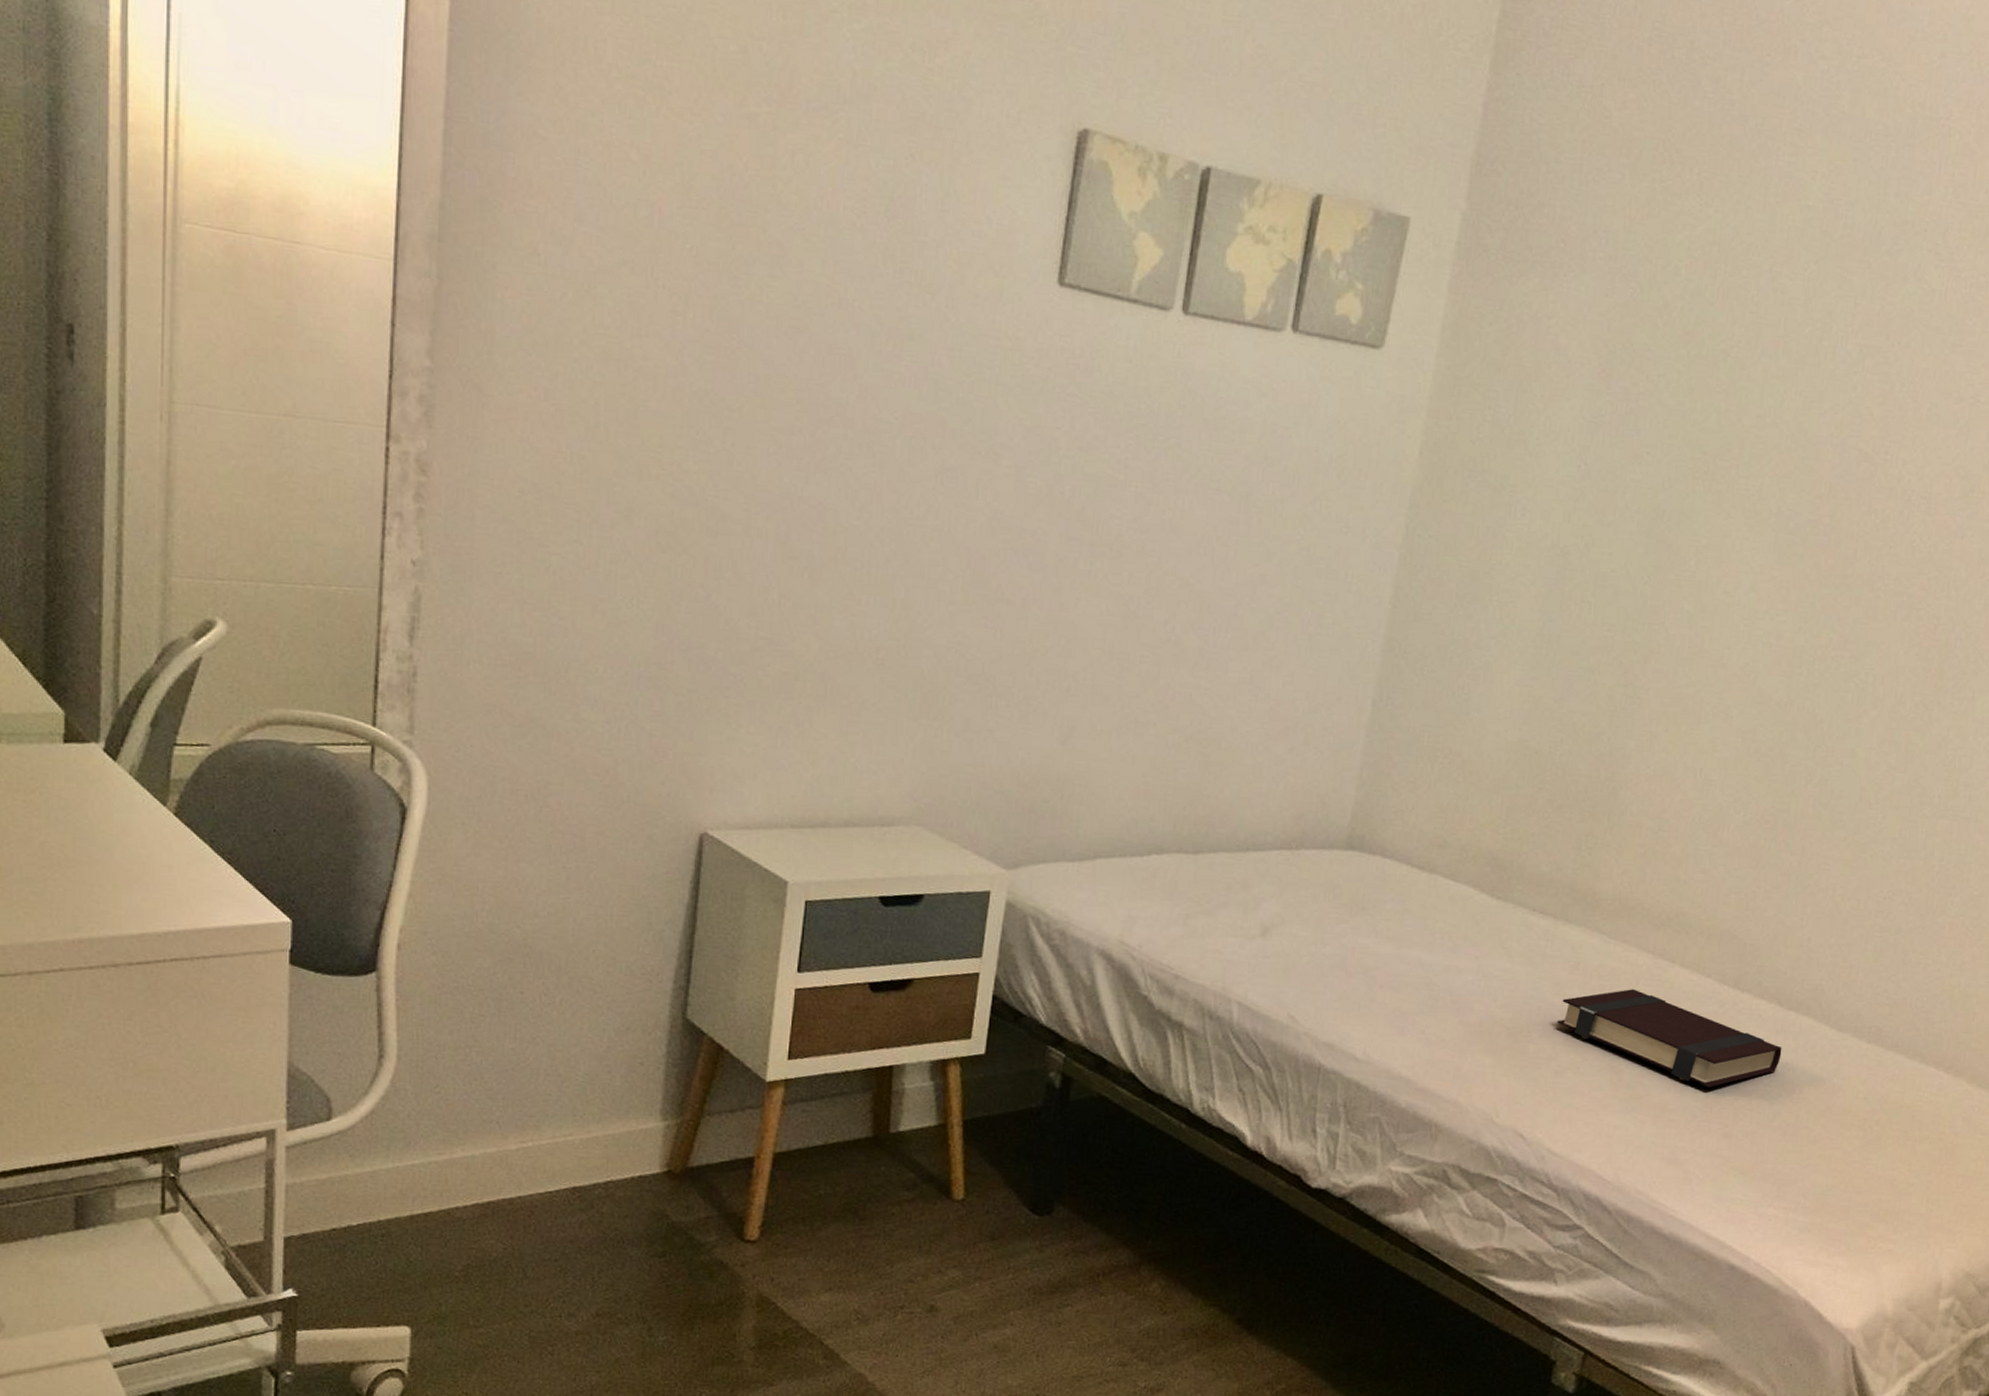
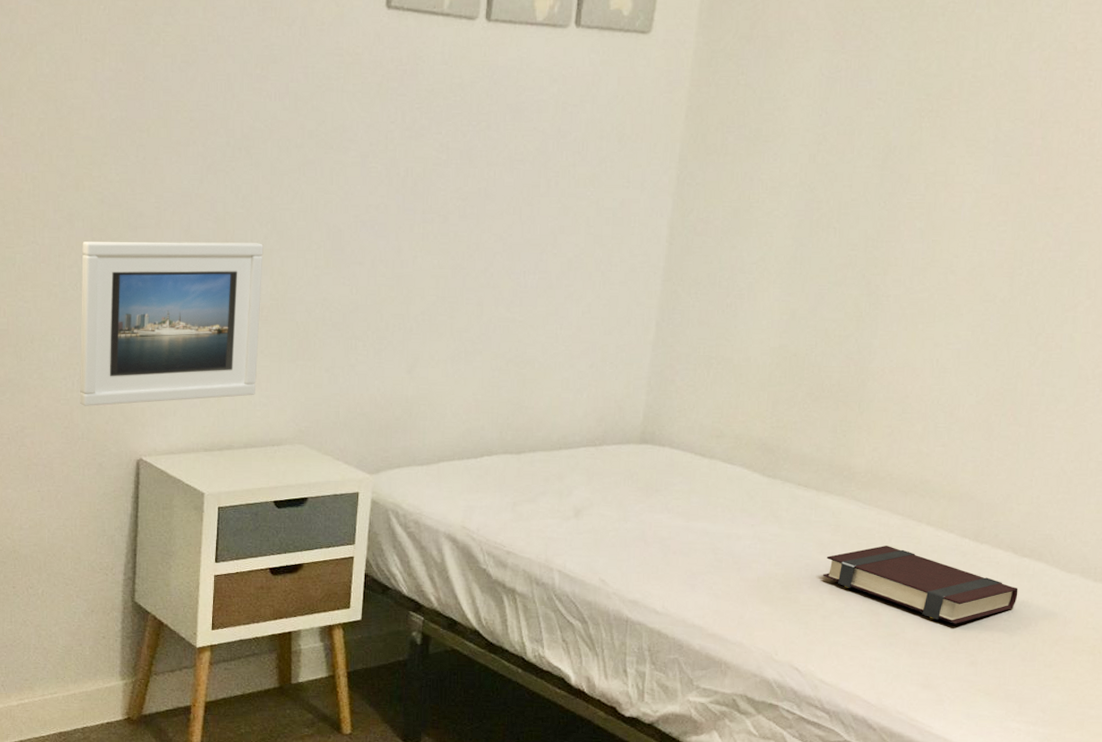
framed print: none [626,546,884,761] -> present [79,241,263,406]

